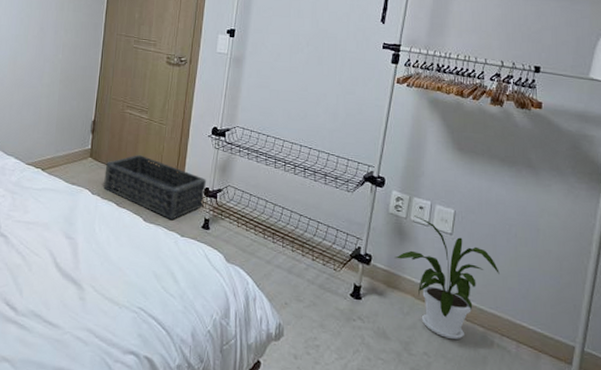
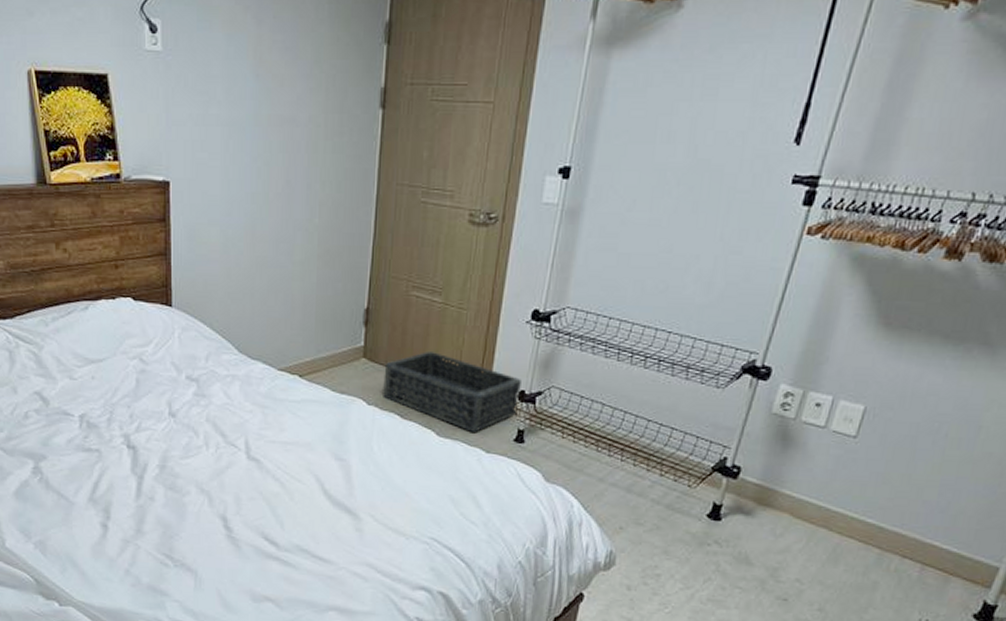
house plant: present [394,215,500,339] -> none [771,415,915,563]

